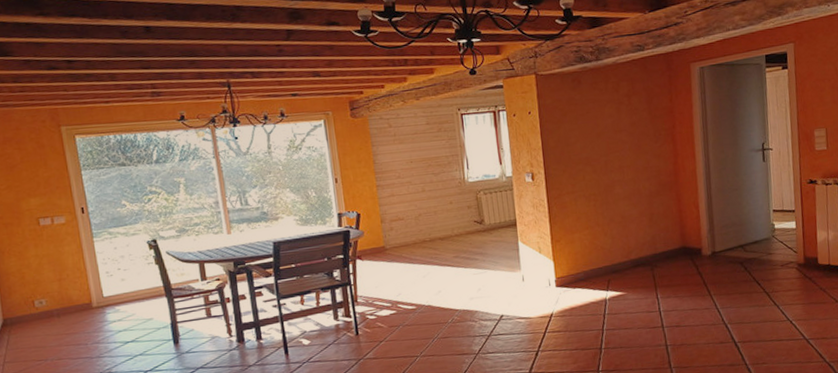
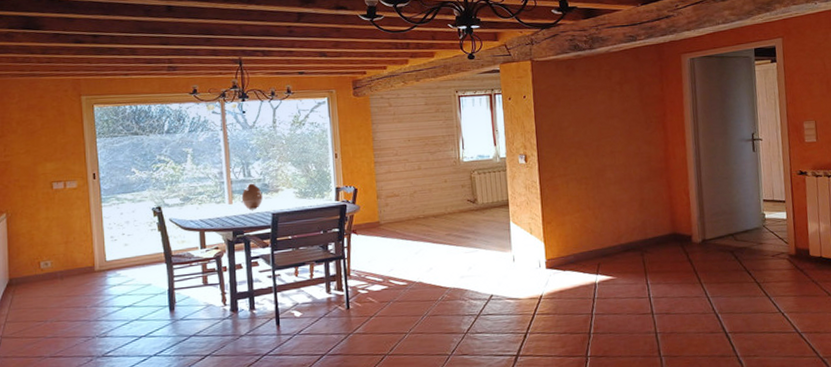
vase: none [240,211,263,240] -> present [241,183,263,210]

